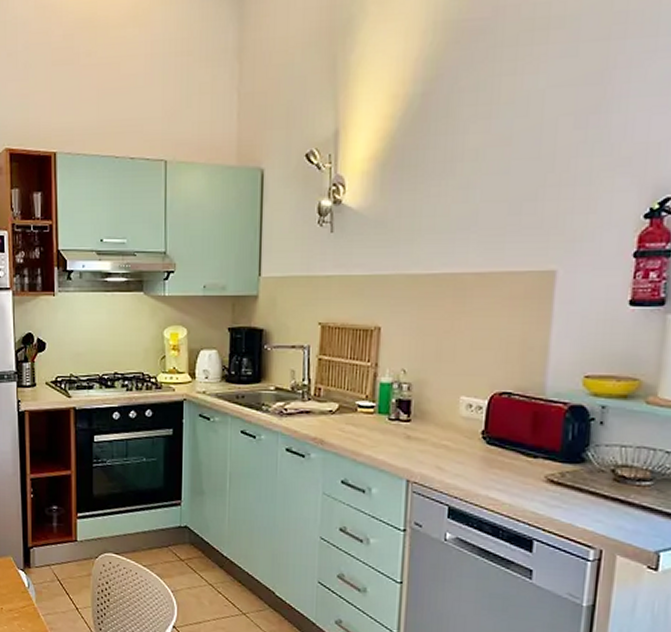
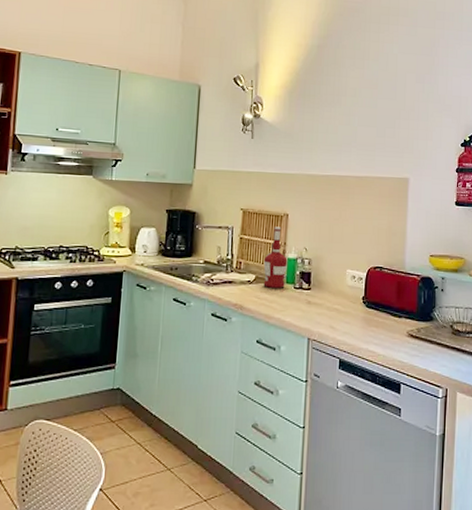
alcohol: none [348,344,380,420] -> present [263,226,287,288]

